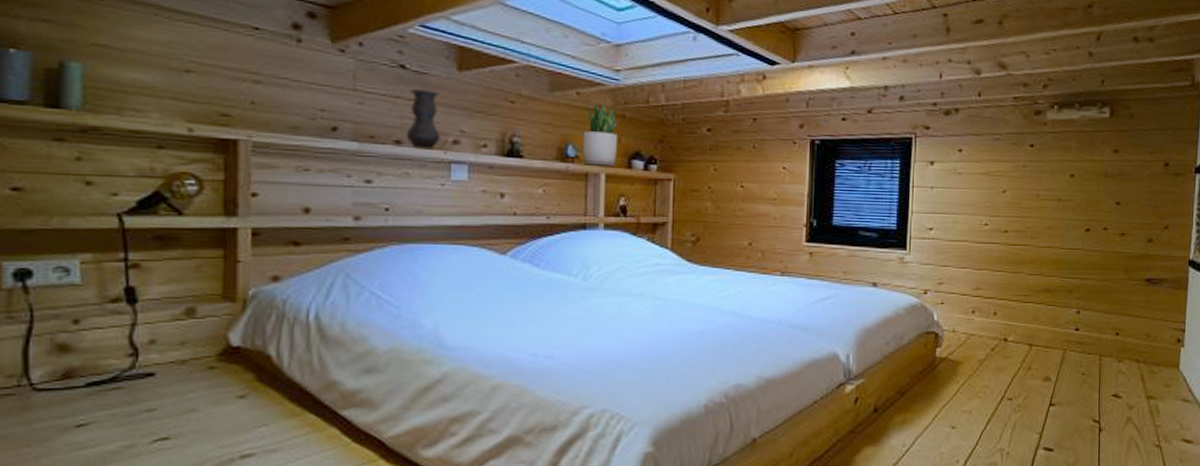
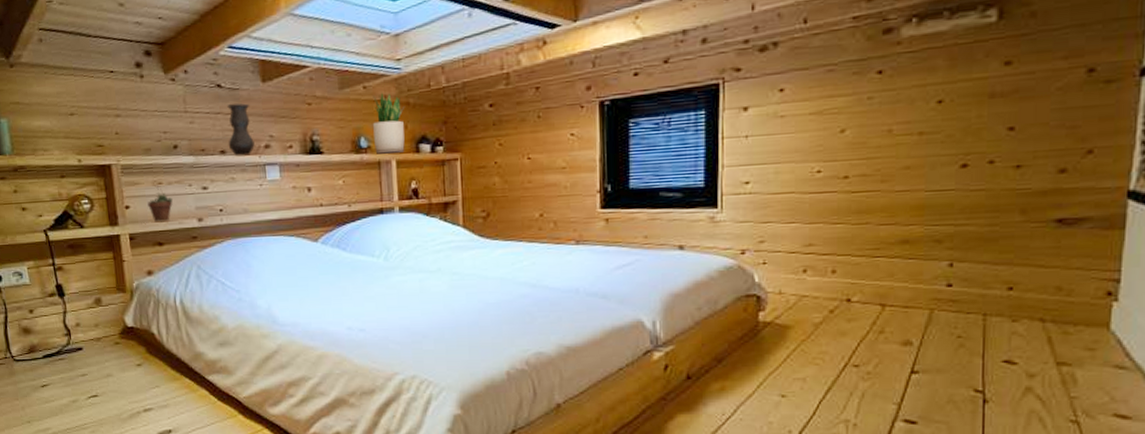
succulent plant: none [285,171,322,217] -> present [148,185,173,223]

